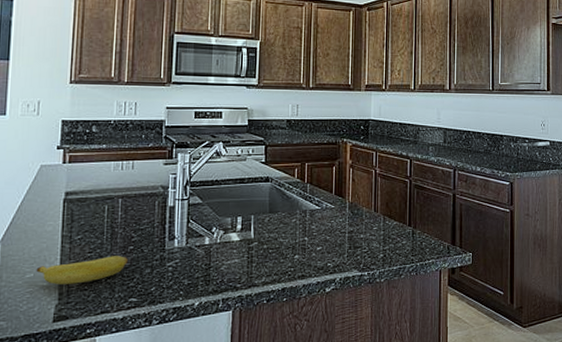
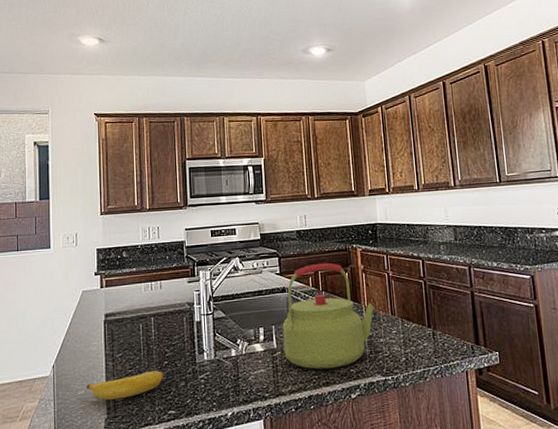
kettle: none [261,155,359,262] -> present [282,262,375,369]

